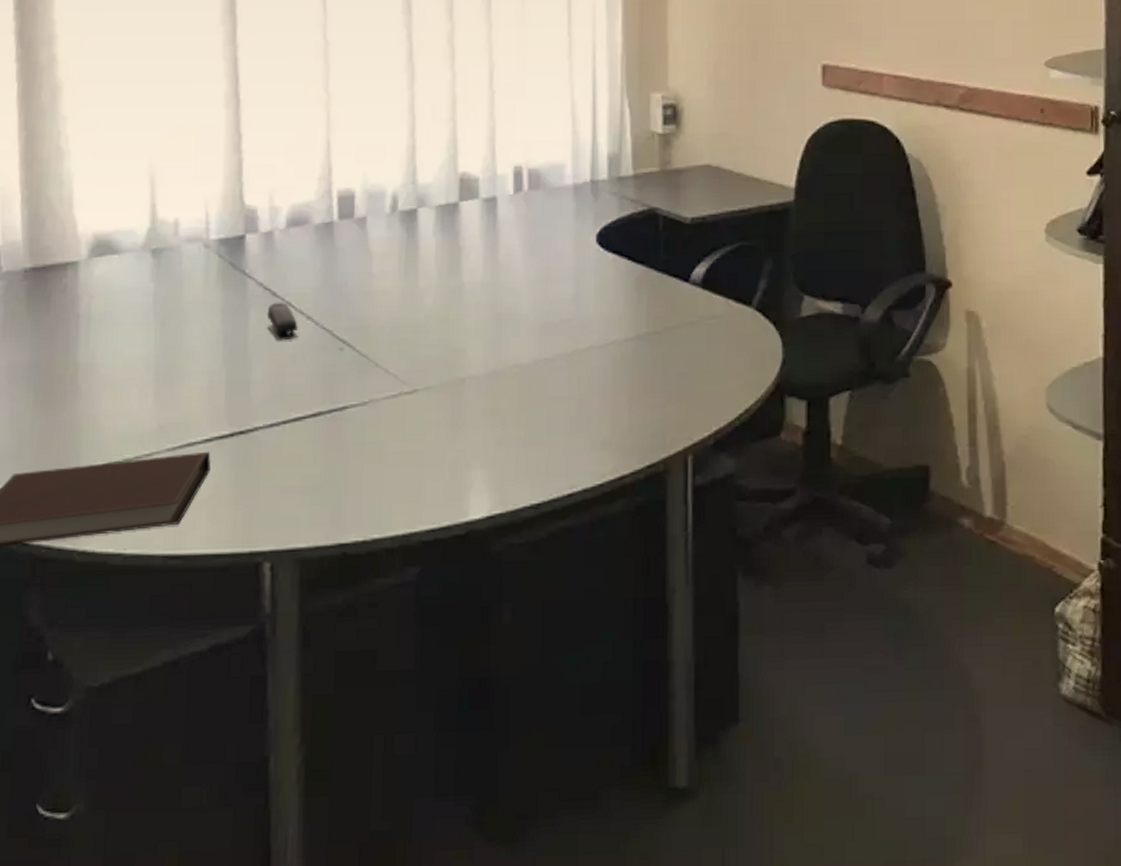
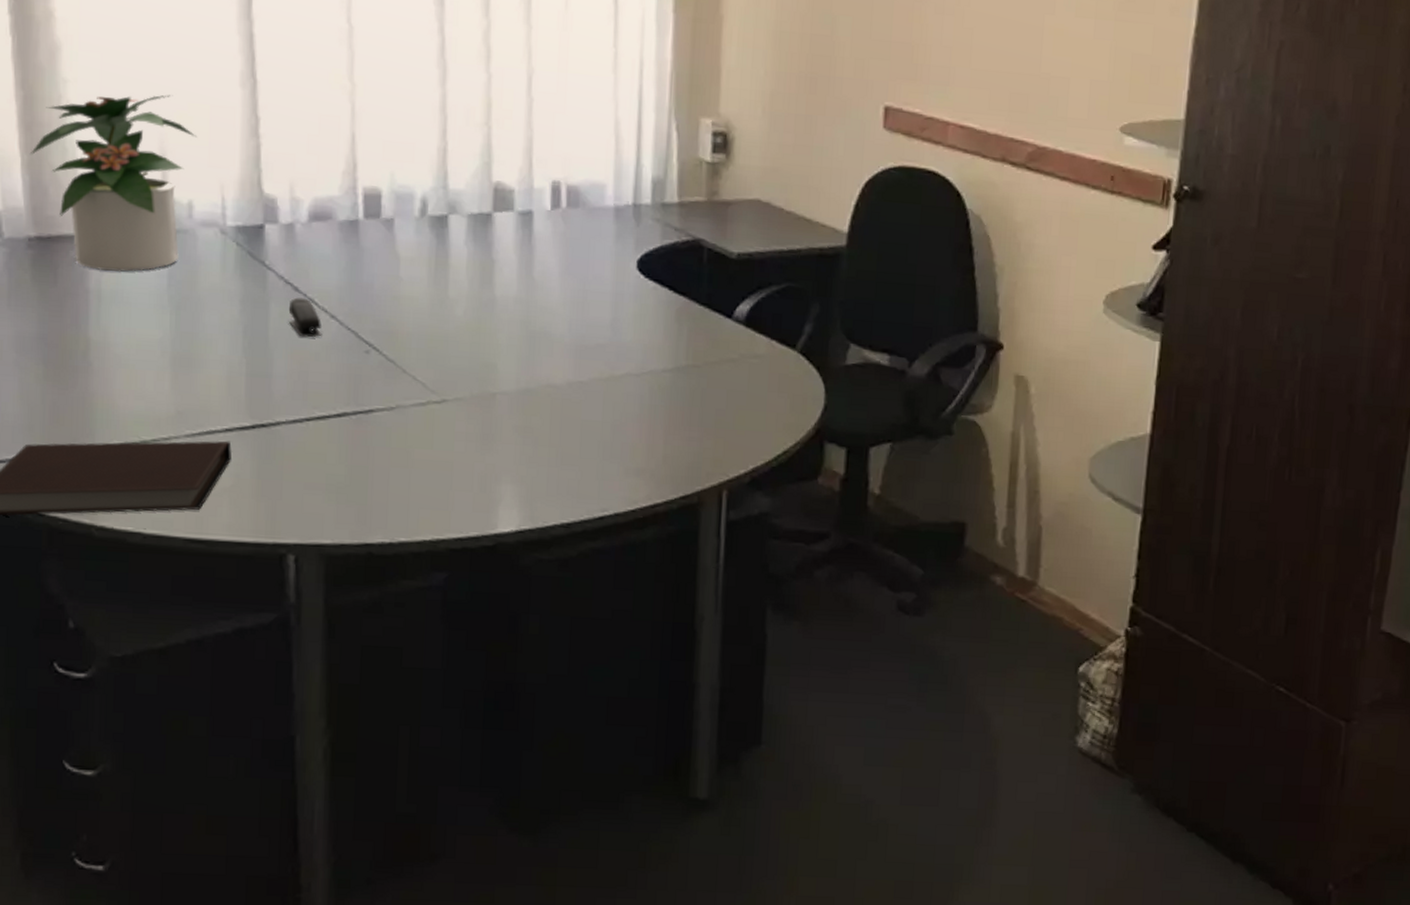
potted plant: none [30,121,184,294] -> present [30,94,197,272]

